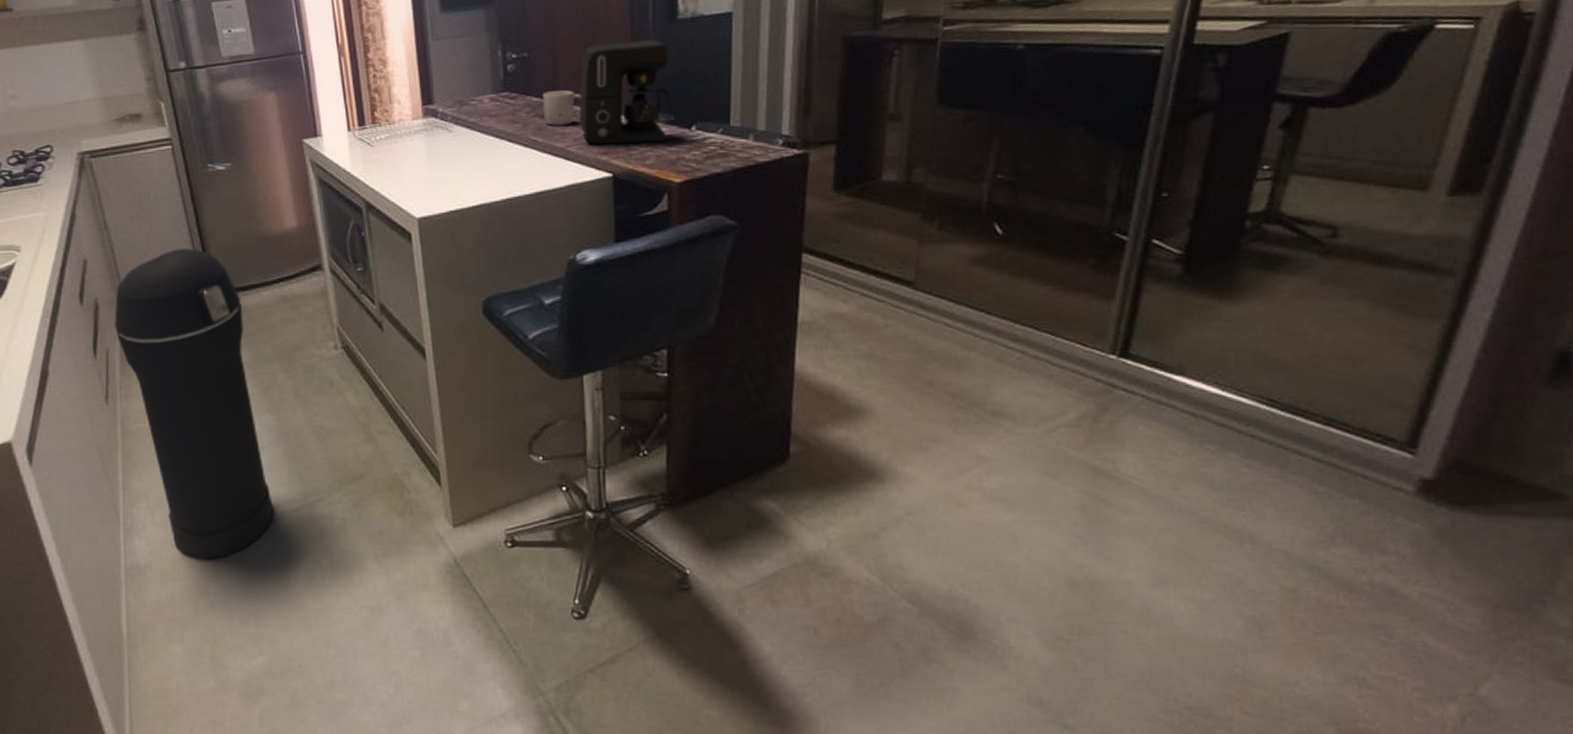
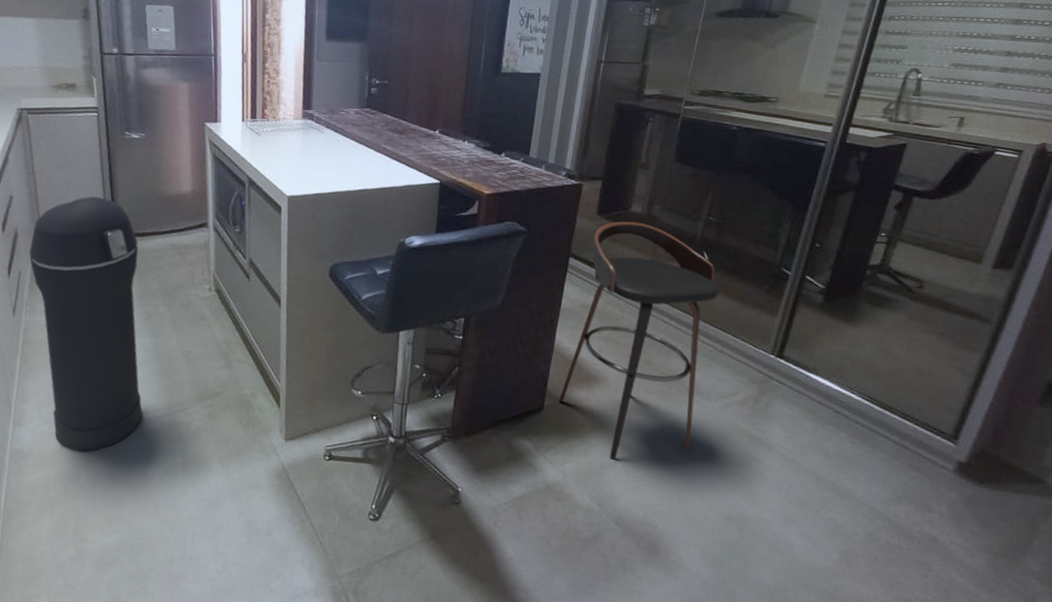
mug: present [543,90,581,126] -> none [394,112,424,140]
coffee maker: present [579,40,671,145] -> none [420,82,491,162]
bar stool: none [809,194,1024,515] -> present [559,221,720,459]

